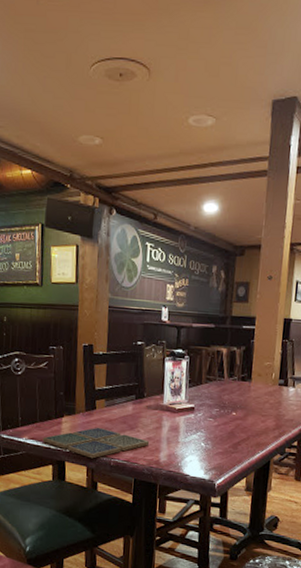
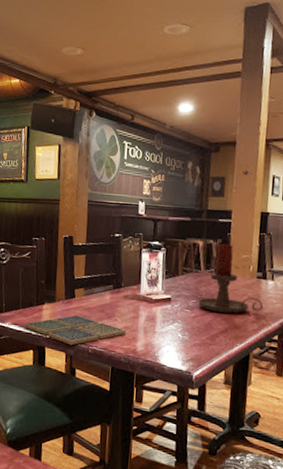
candle holder: none [220,350,285,421] -> present [197,243,264,314]

